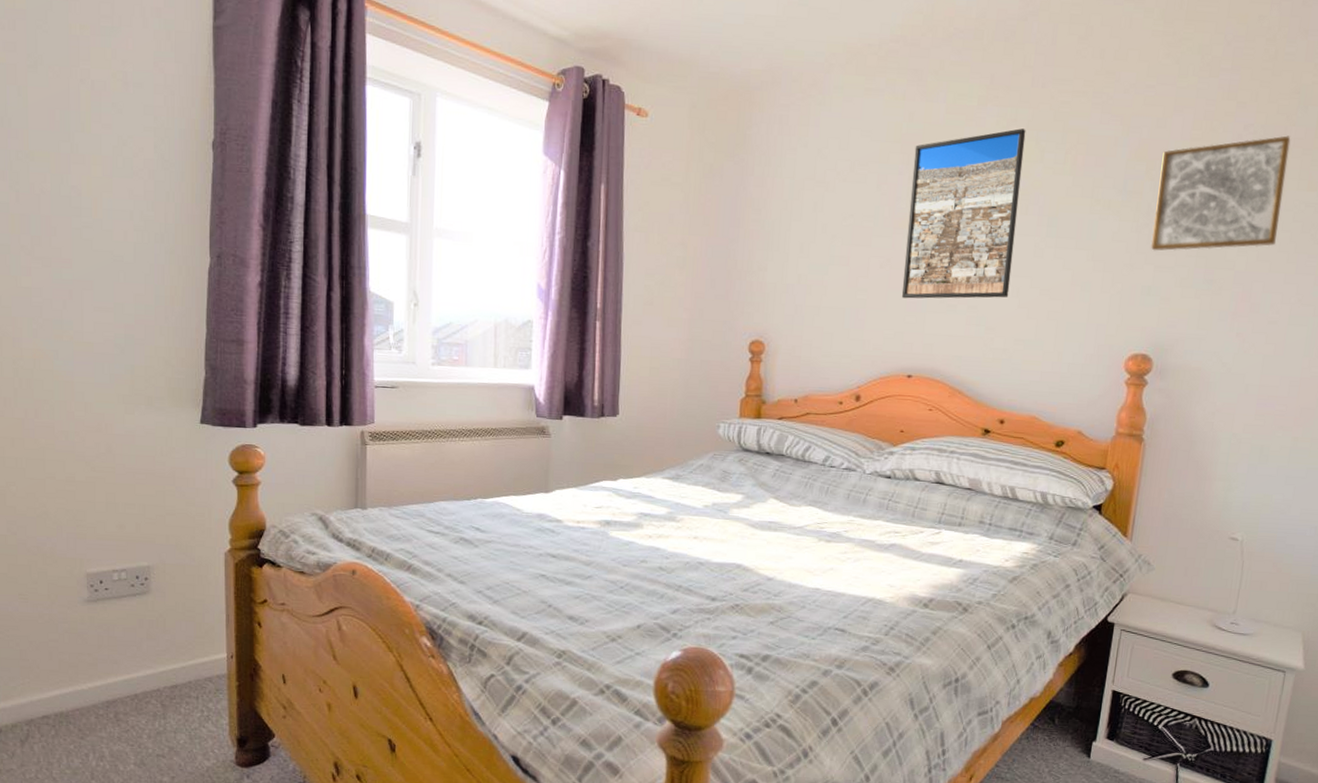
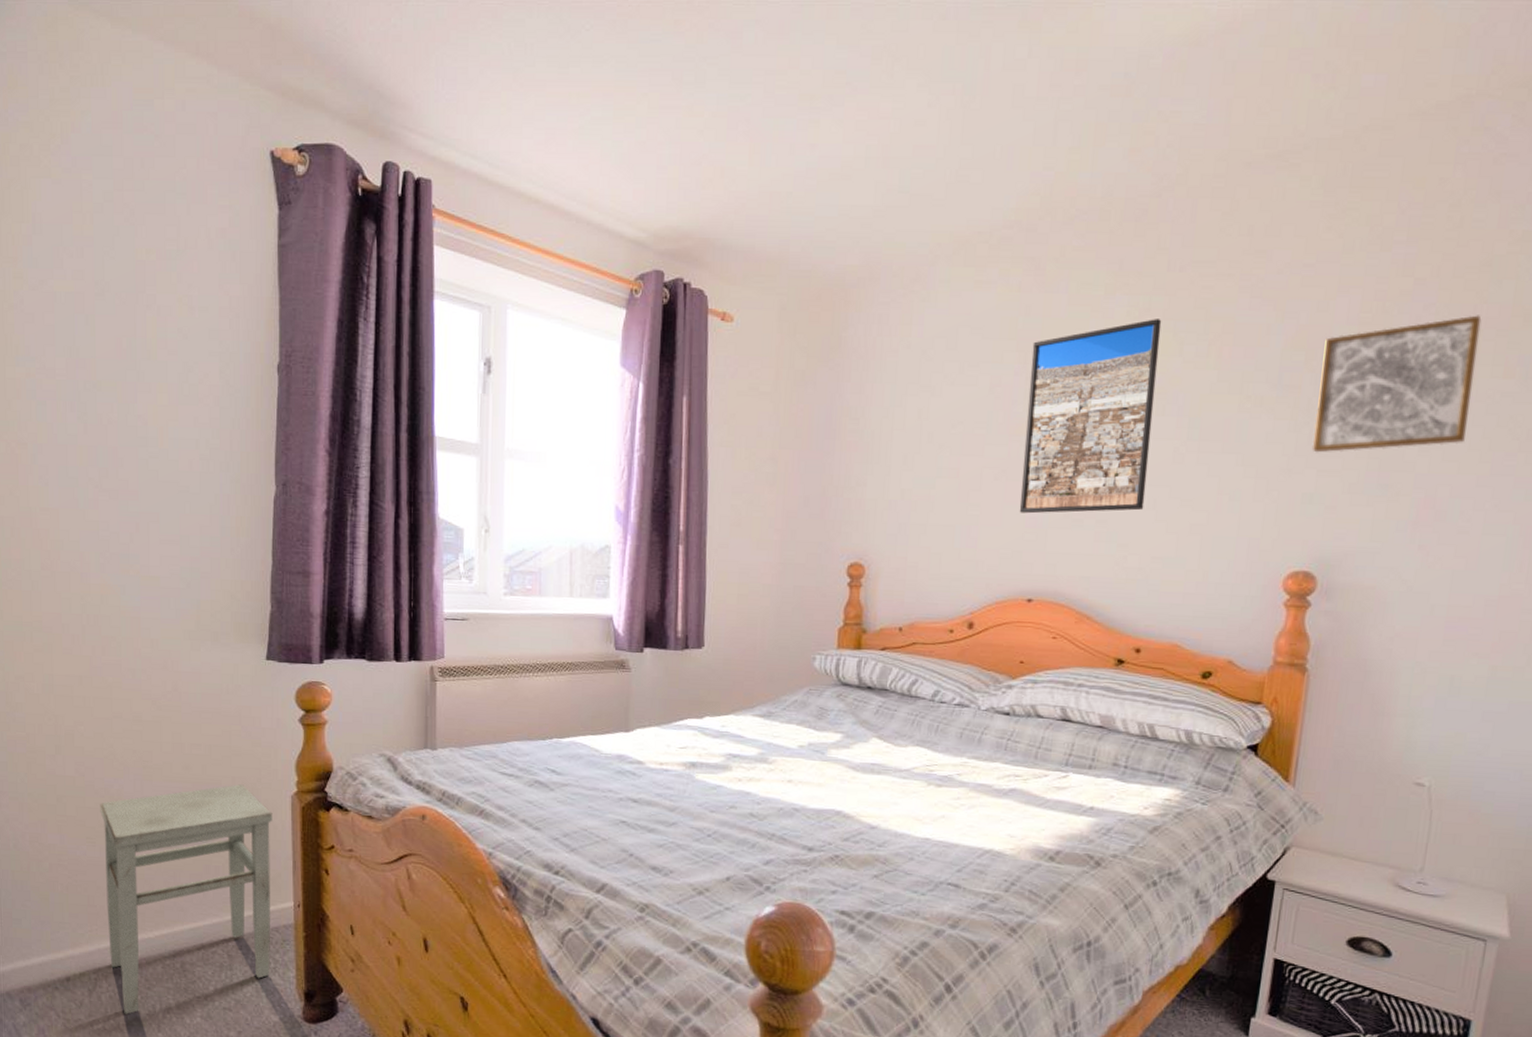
stool: none [32,542,206,763] -> present [100,784,273,1014]

